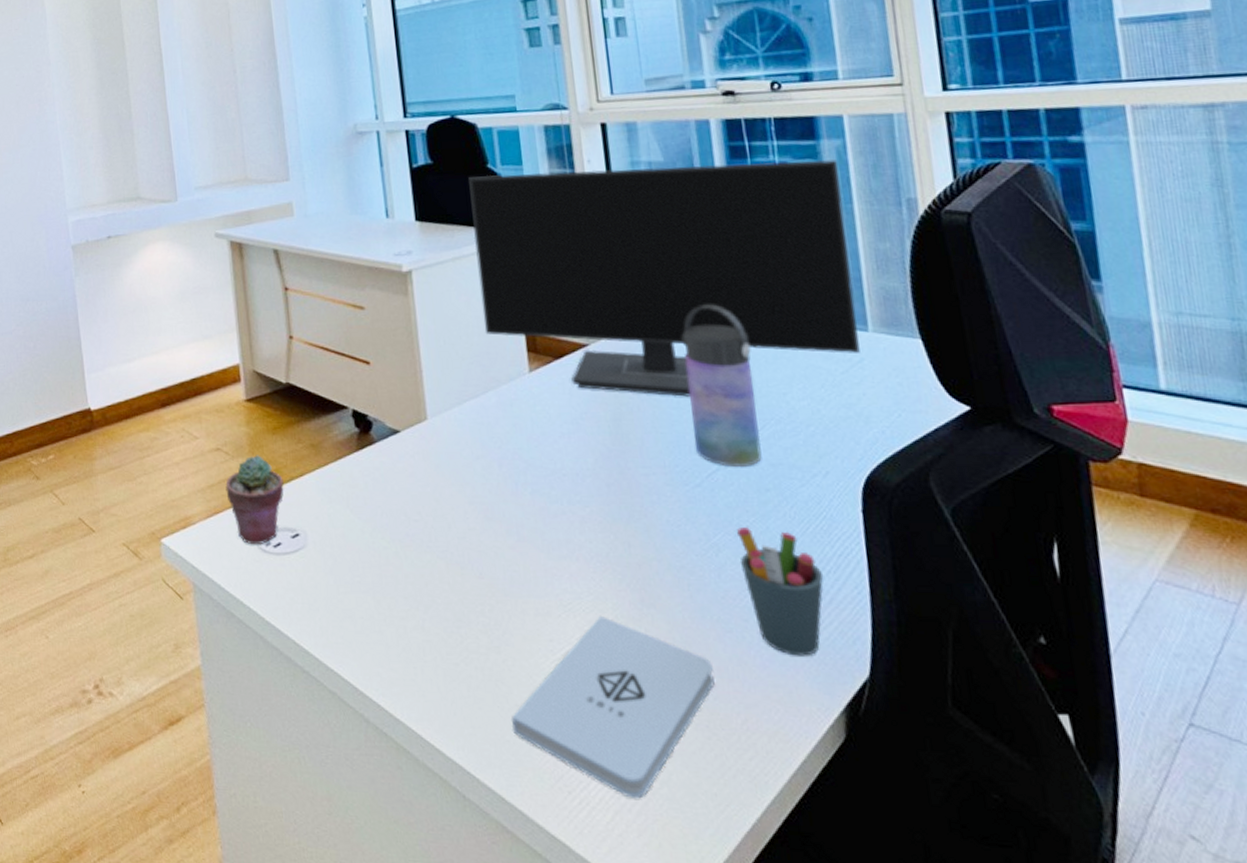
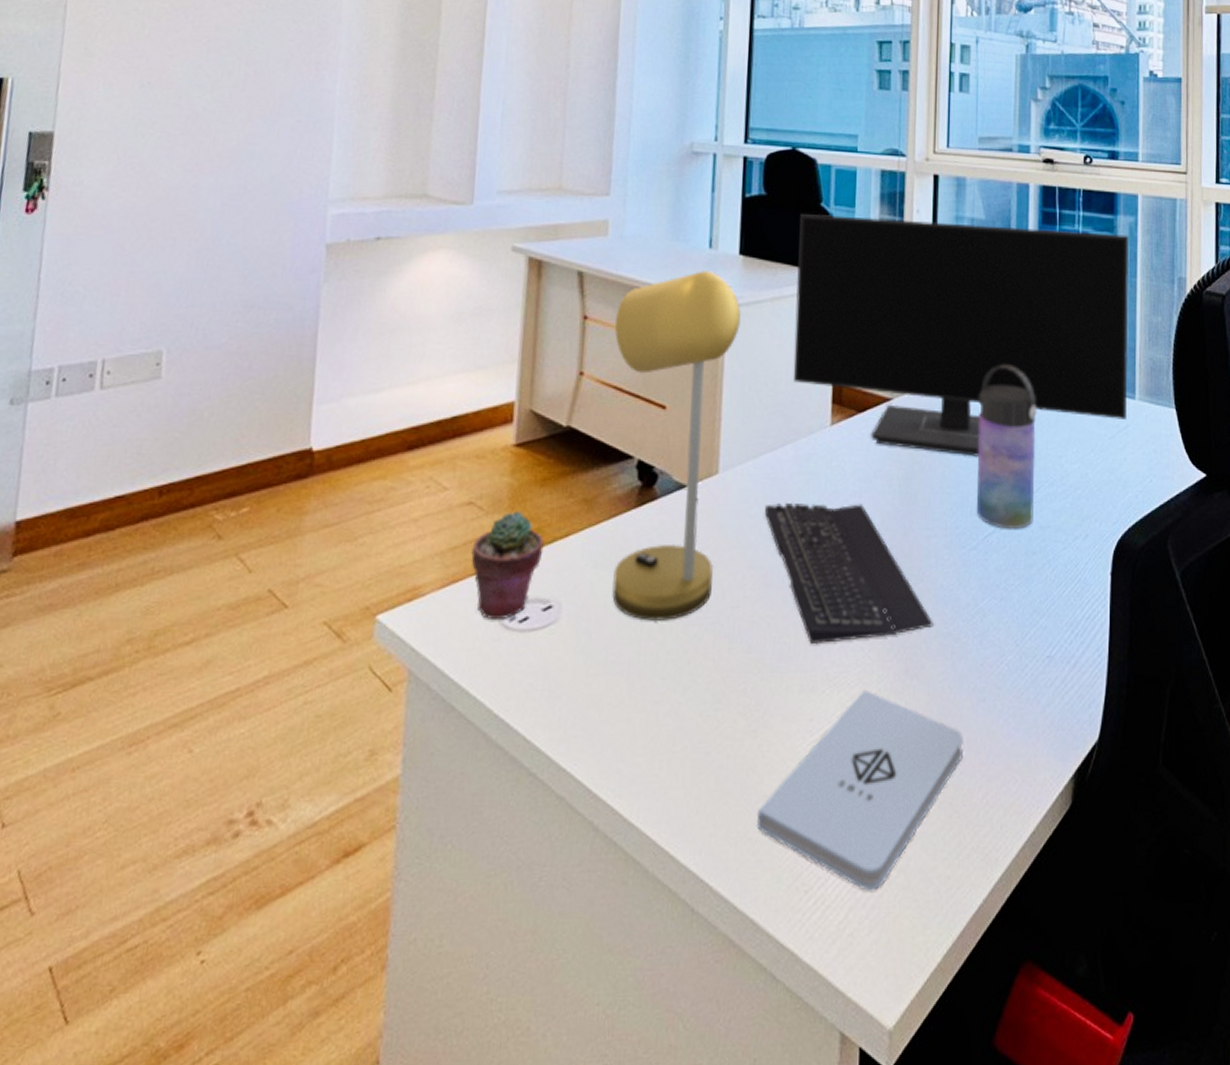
desk lamp: none [311,238,438,548] -> present [612,271,741,621]
keyboard: none [475,444,665,574] -> present [764,503,933,645]
pen holder: present [737,526,824,656] -> none [1001,590,1072,723]

